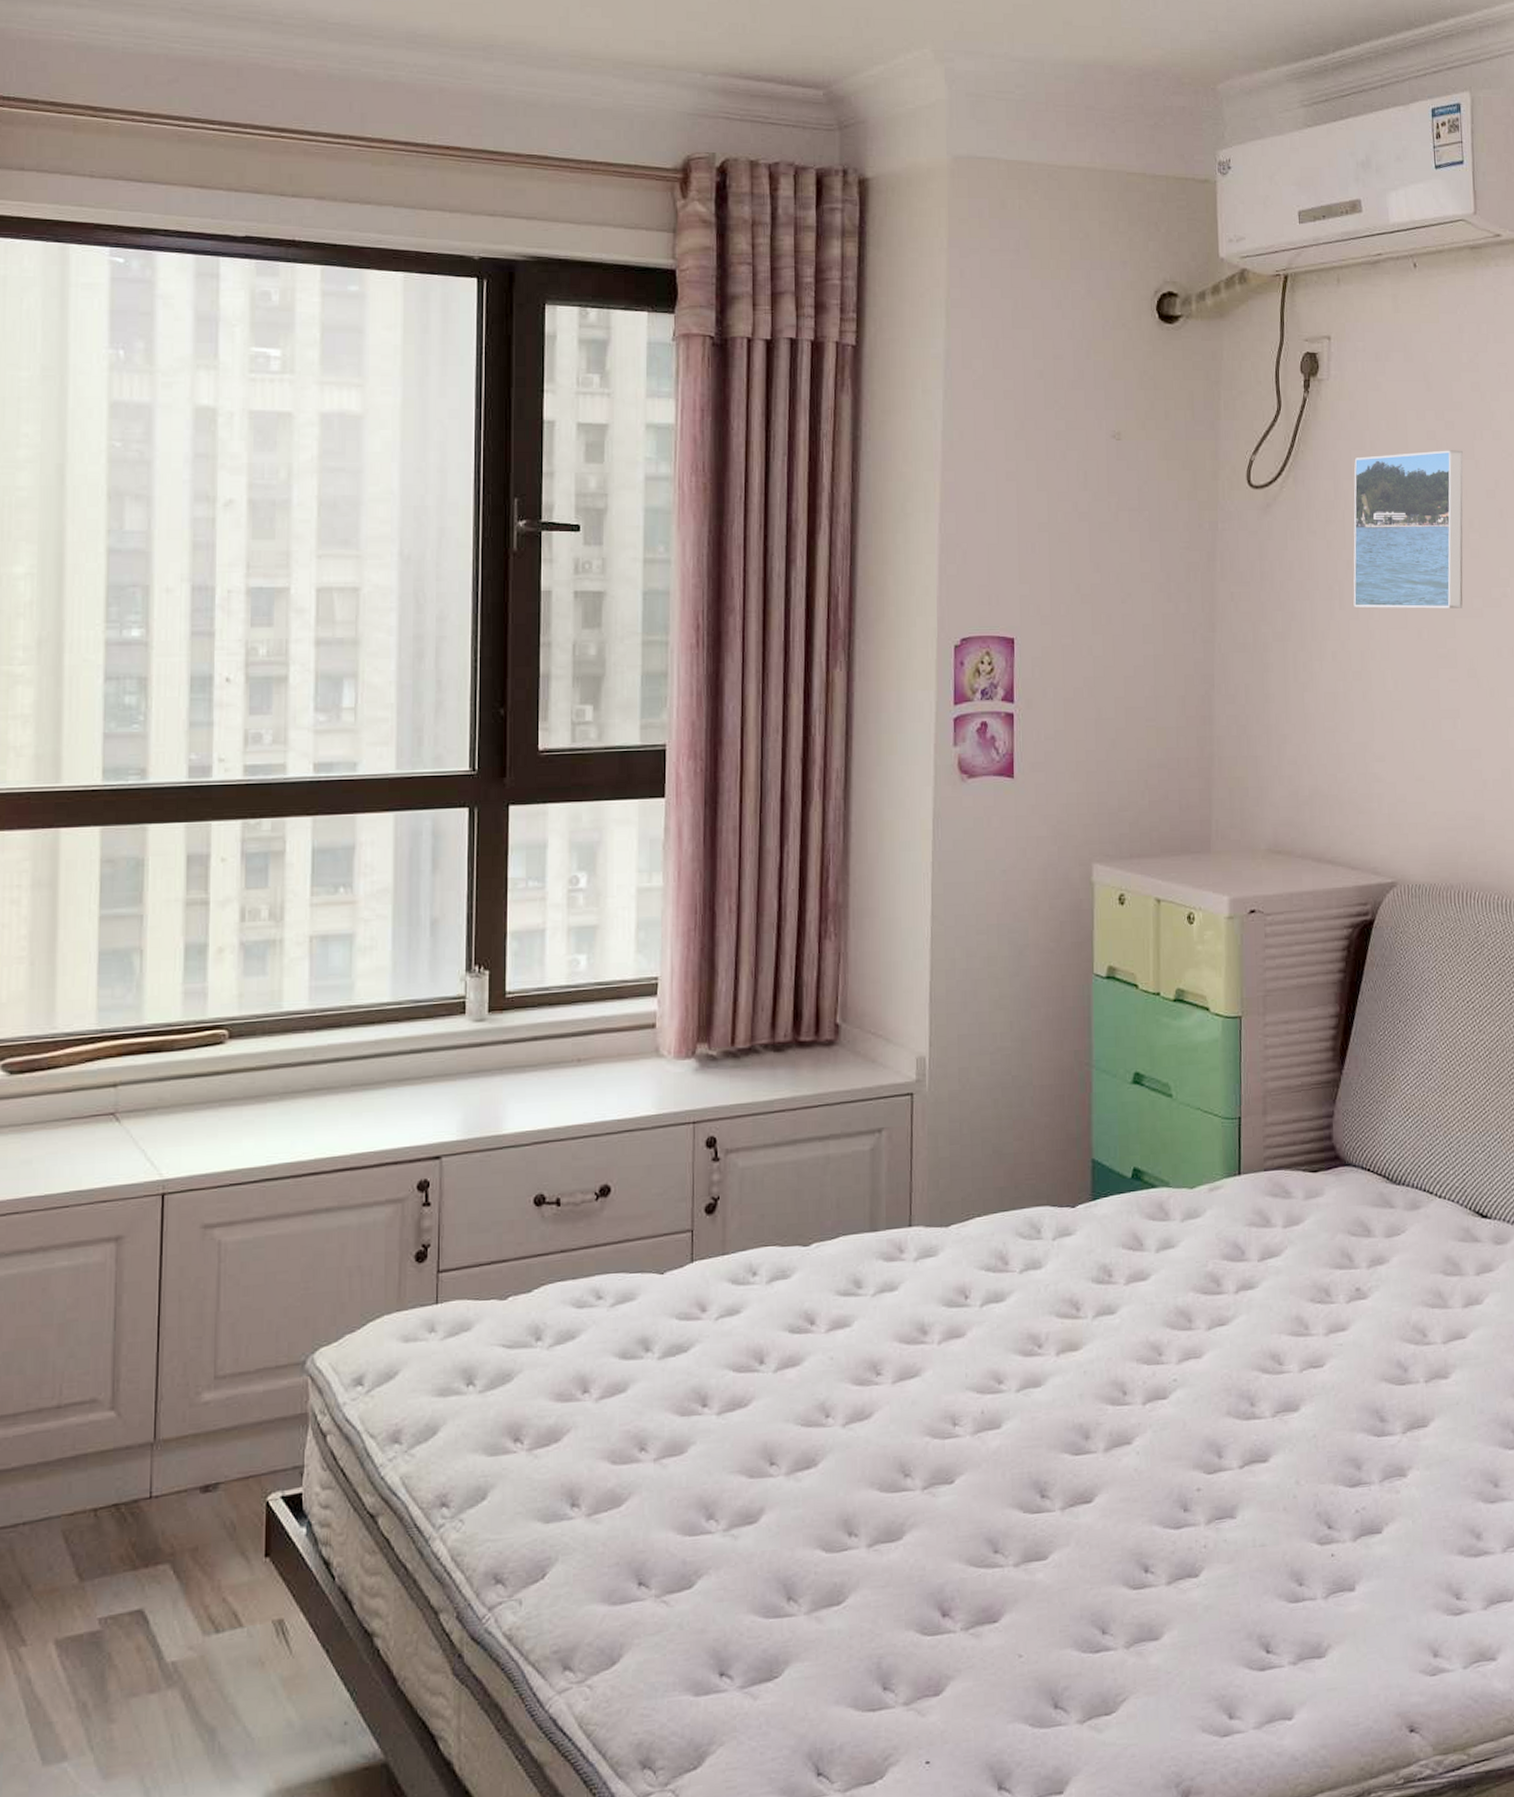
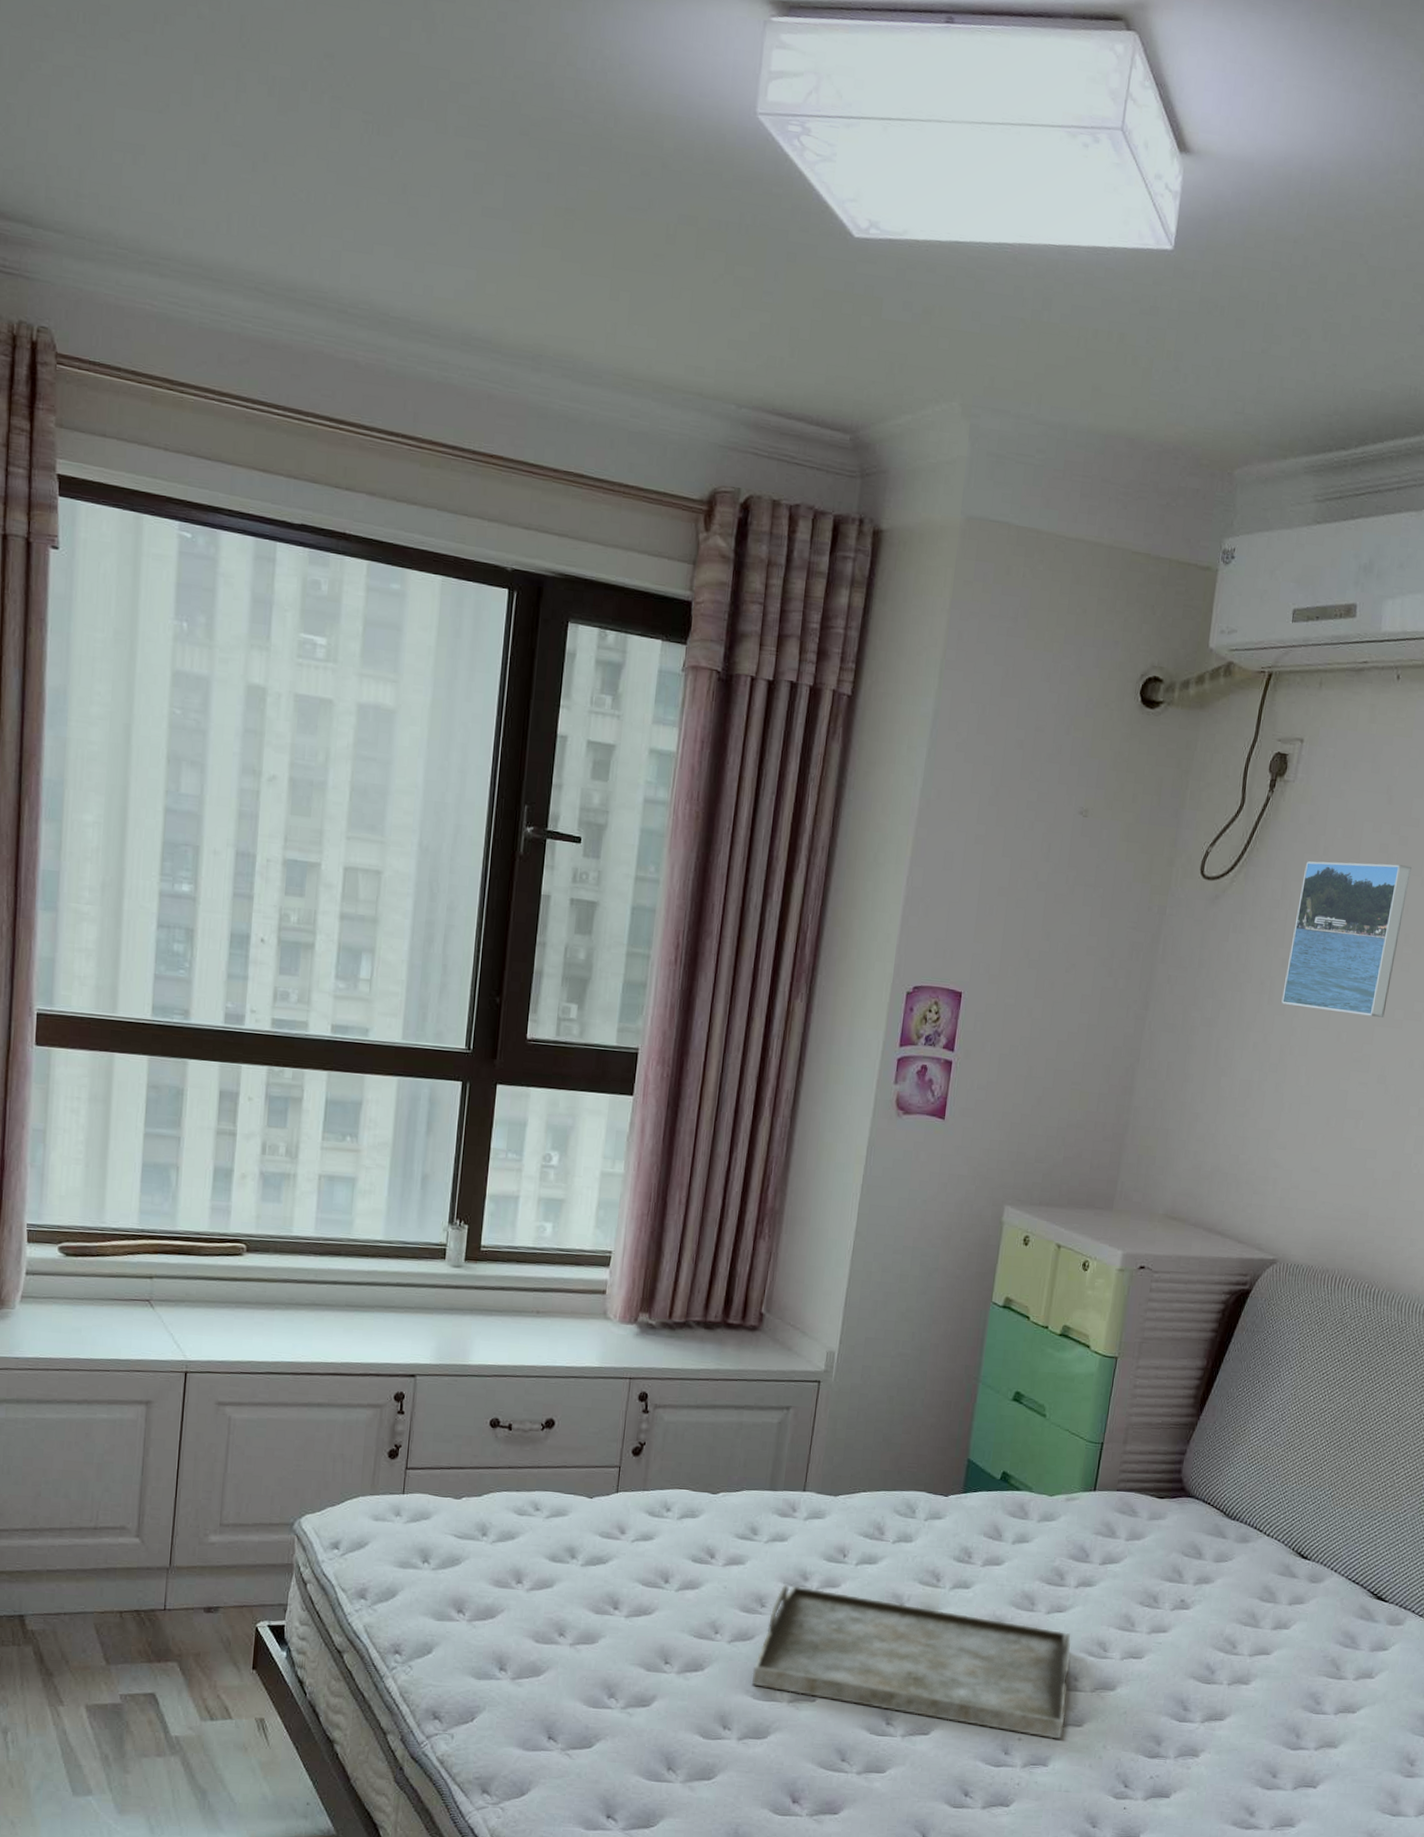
serving tray: none [875,1342,1247,1483] -> present [752,1585,1072,1740]

